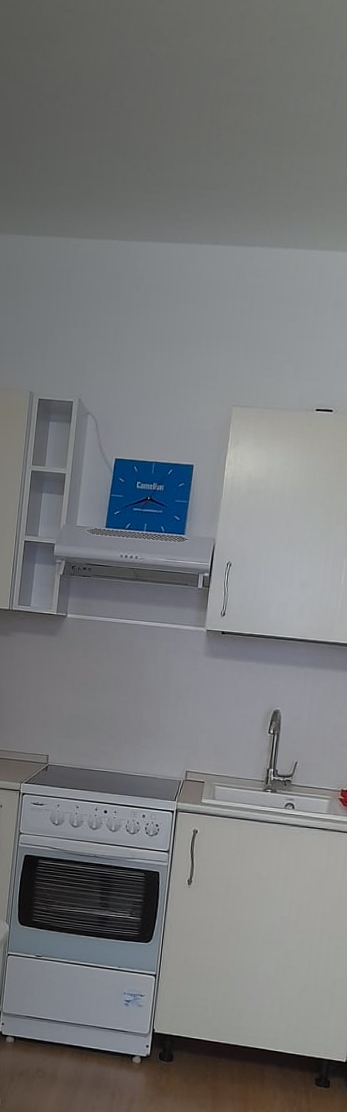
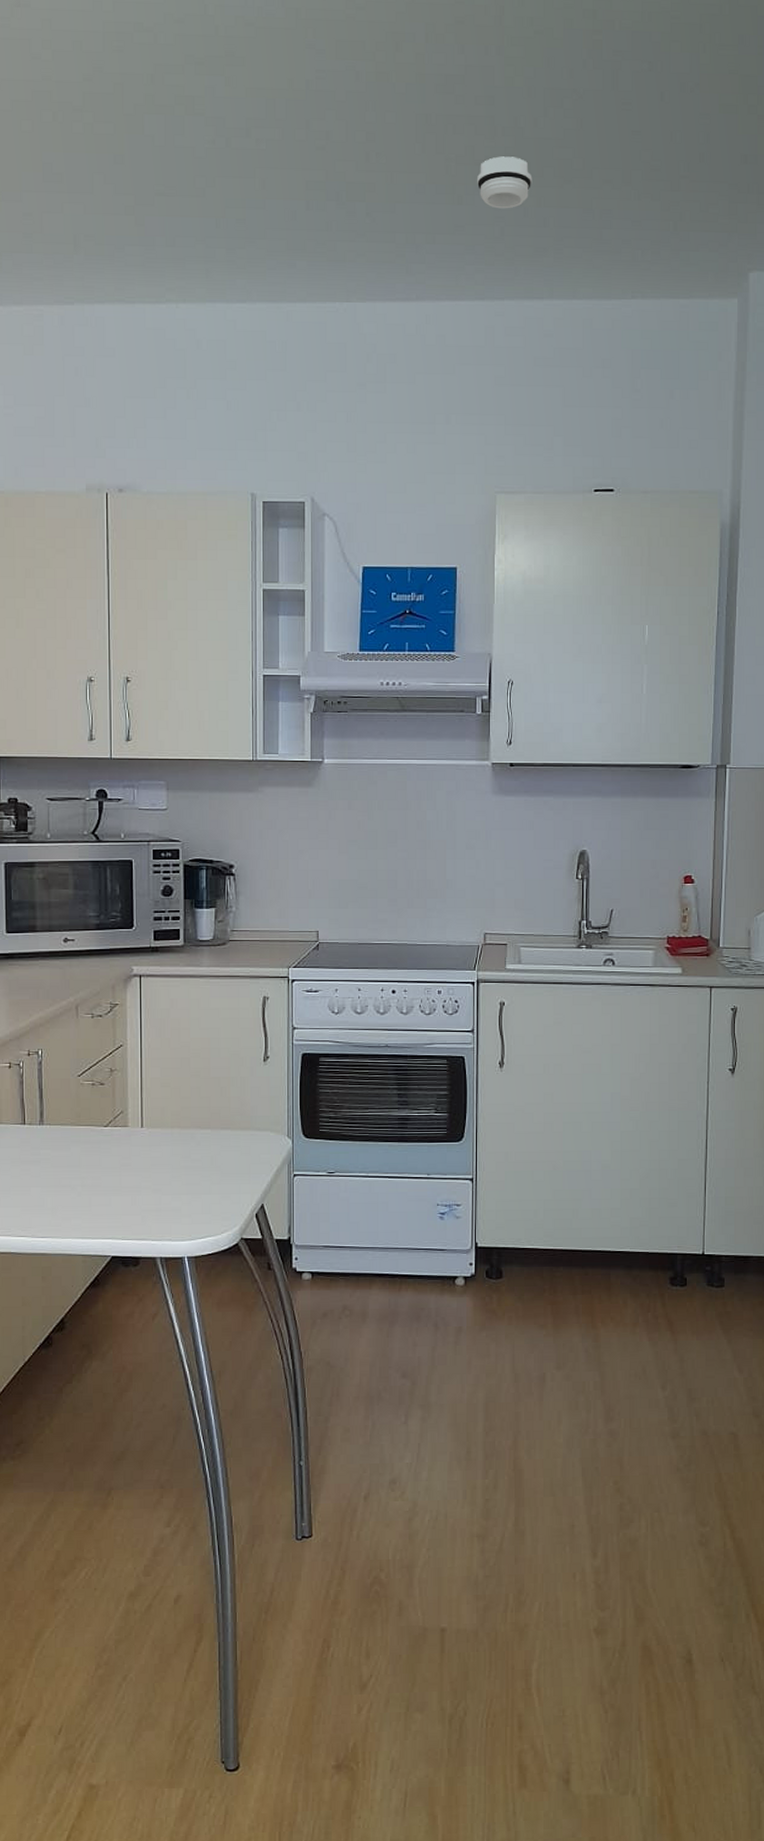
smoke detector: none [242,128,289,172] -> present [477,156,533,209]

